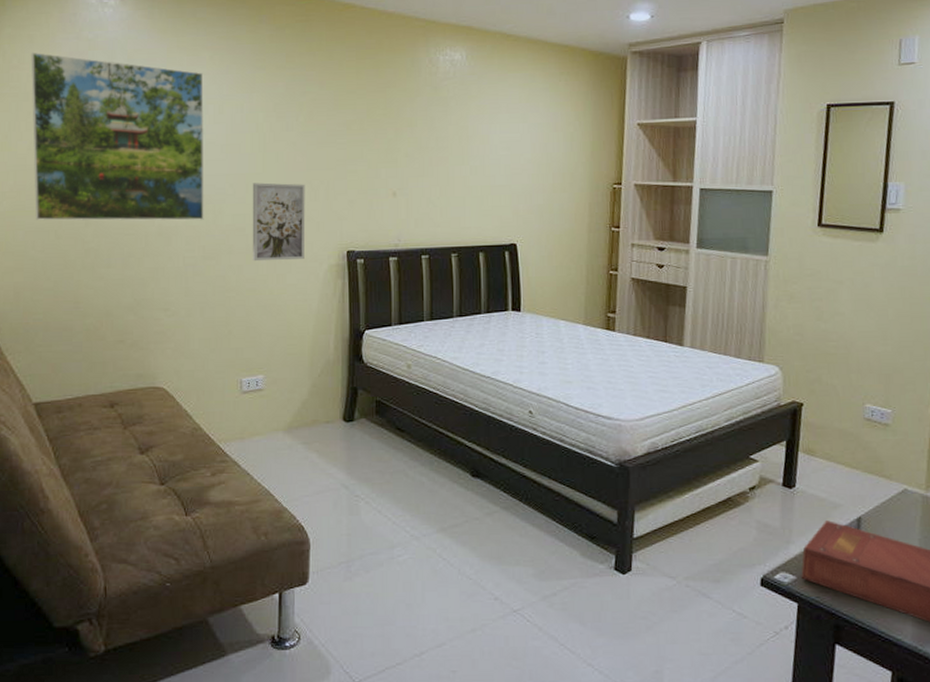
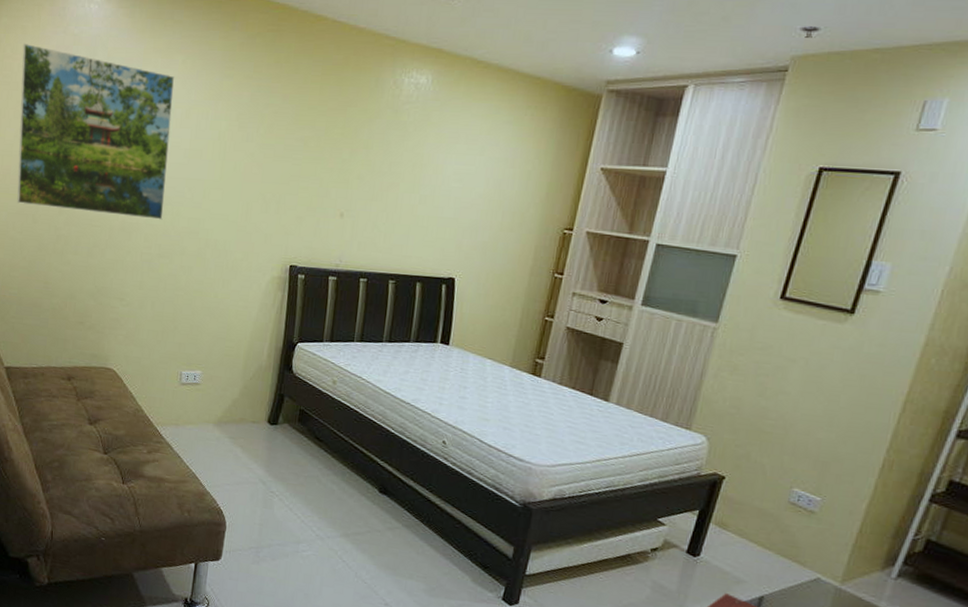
wall art: present [252,182,306,262] -> none [202,189,258,268]

